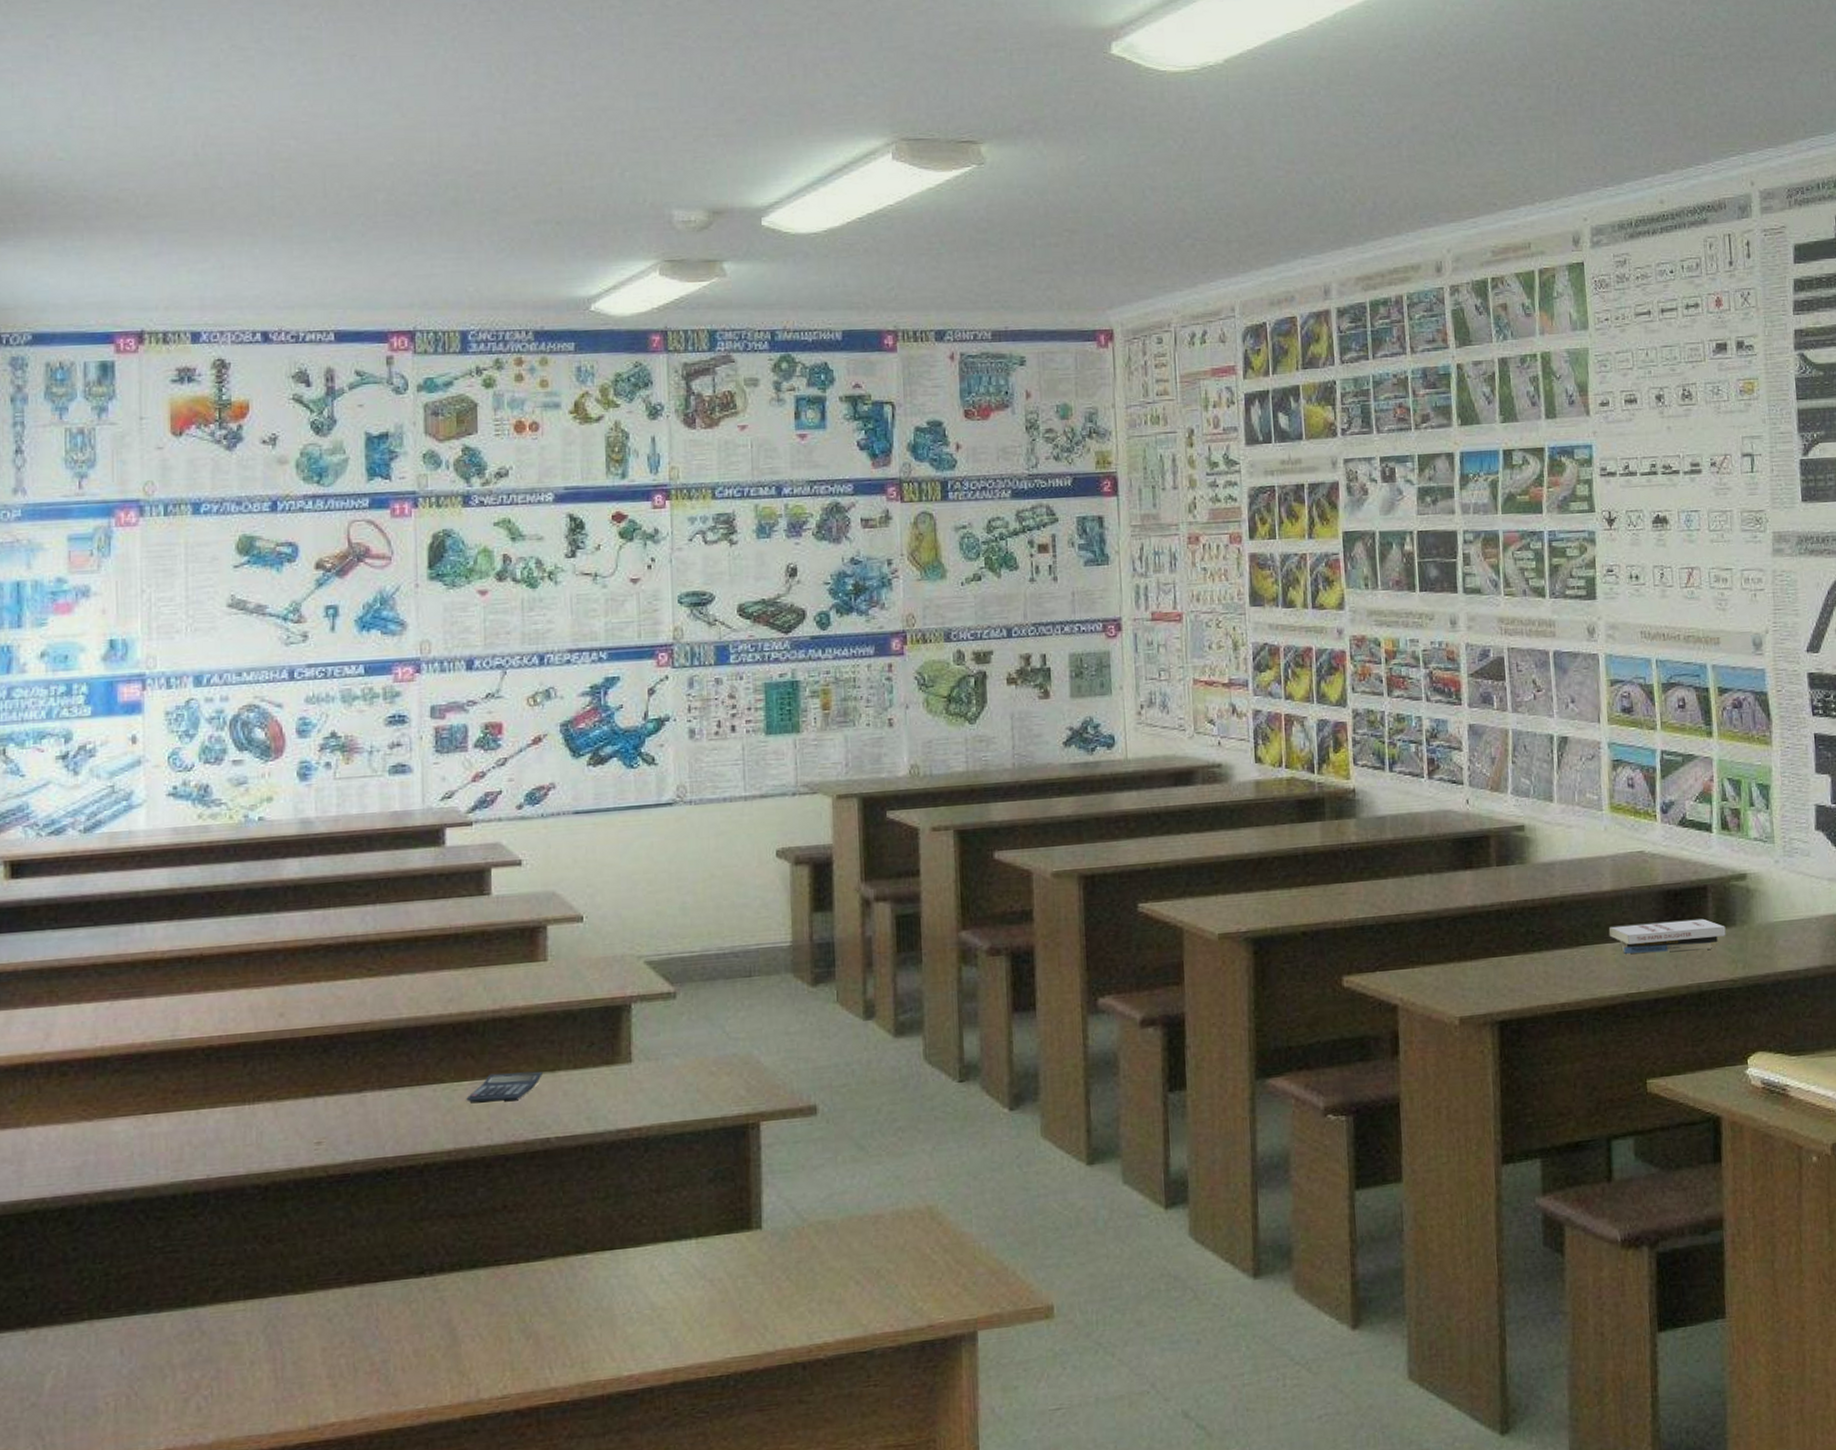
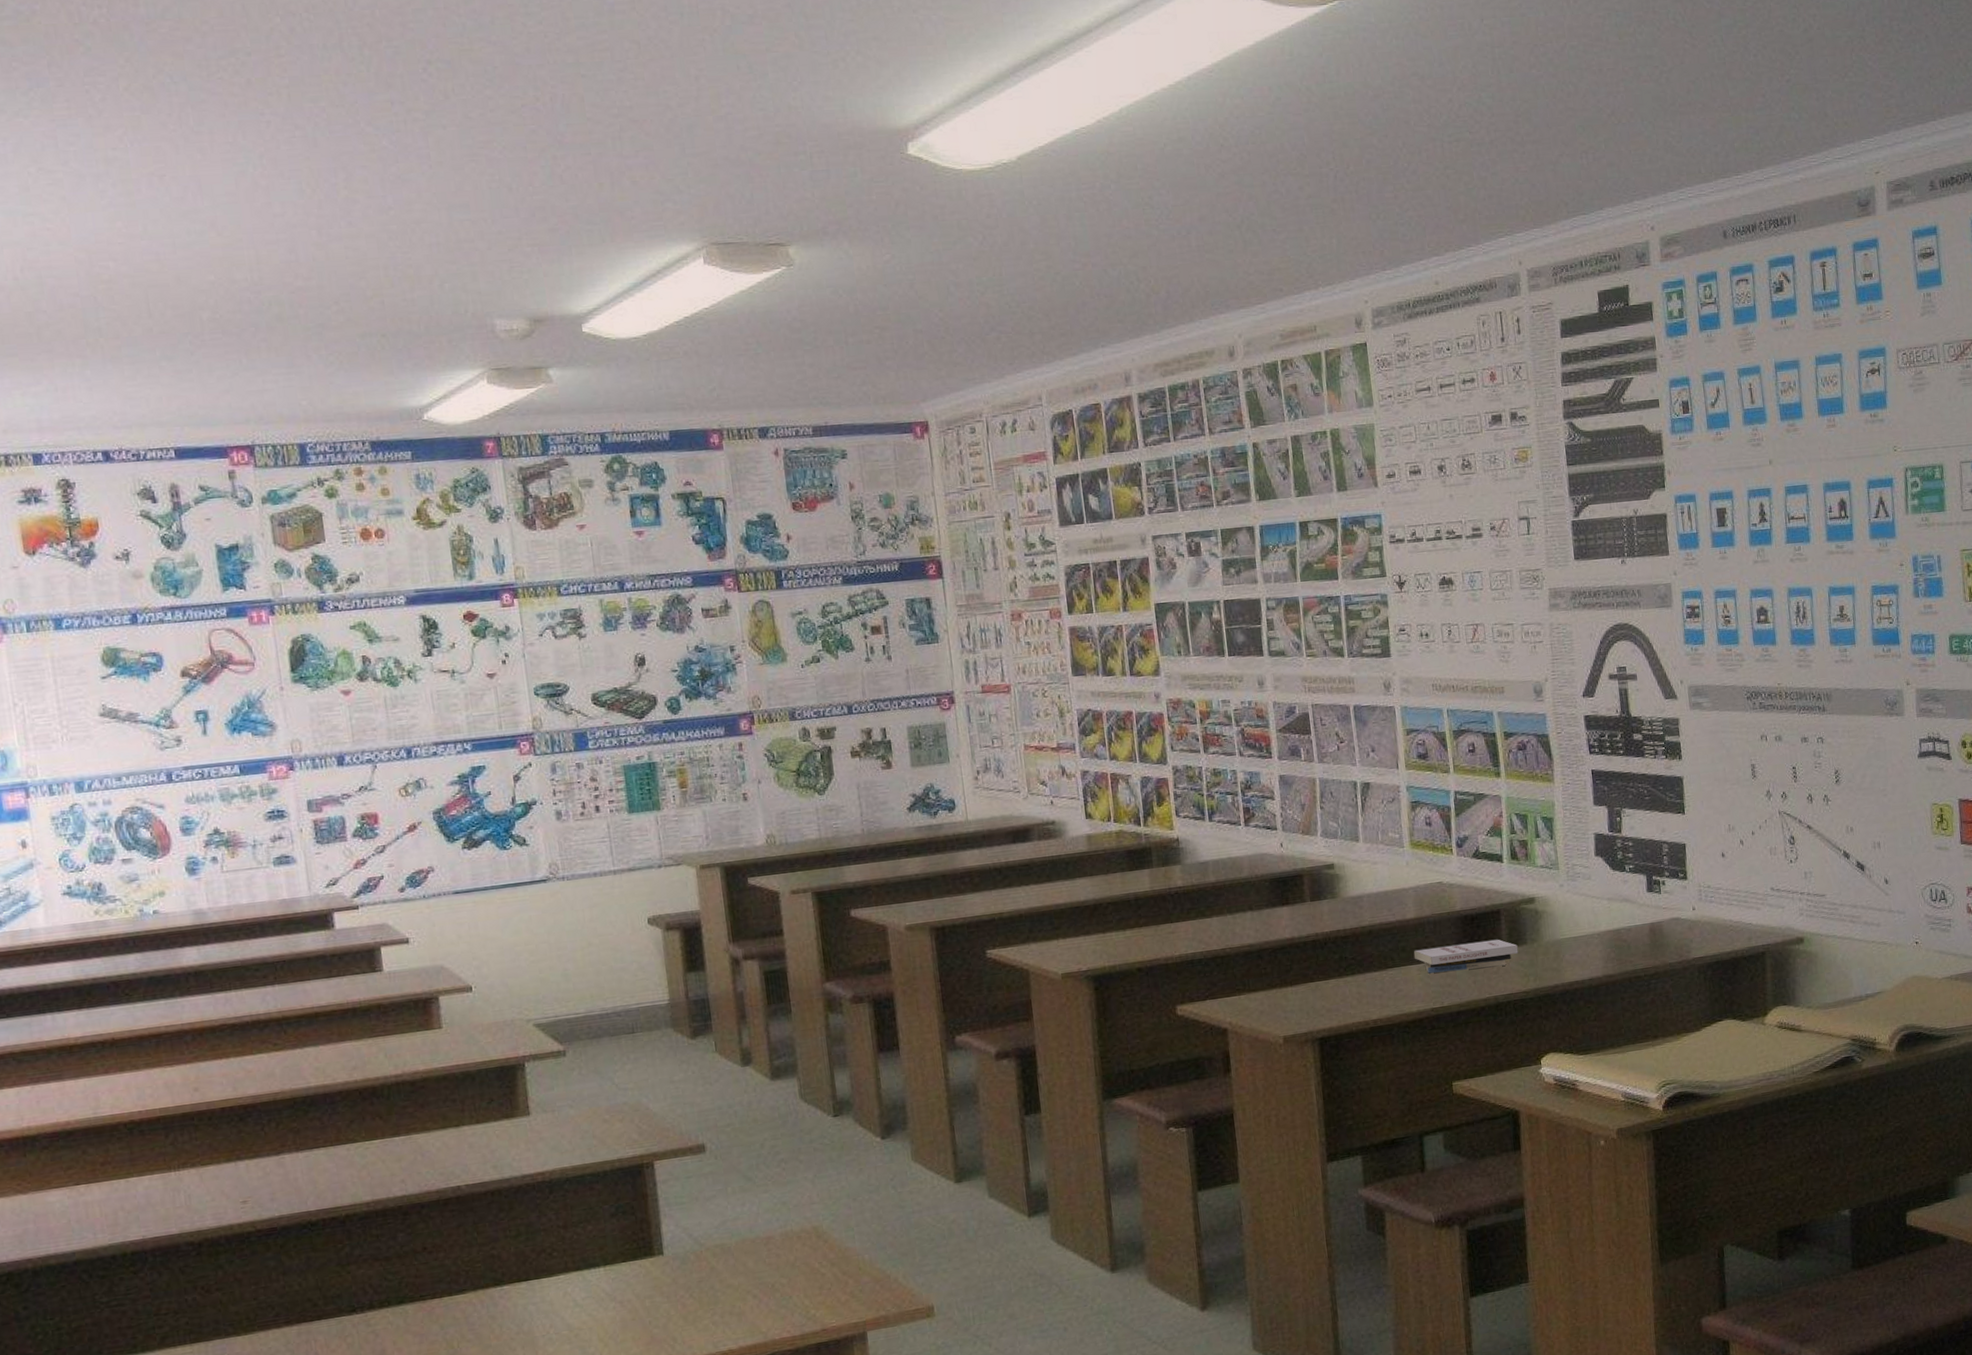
calculator: present [466,1071,543,1102] -> none [378,1127,448,1158]

